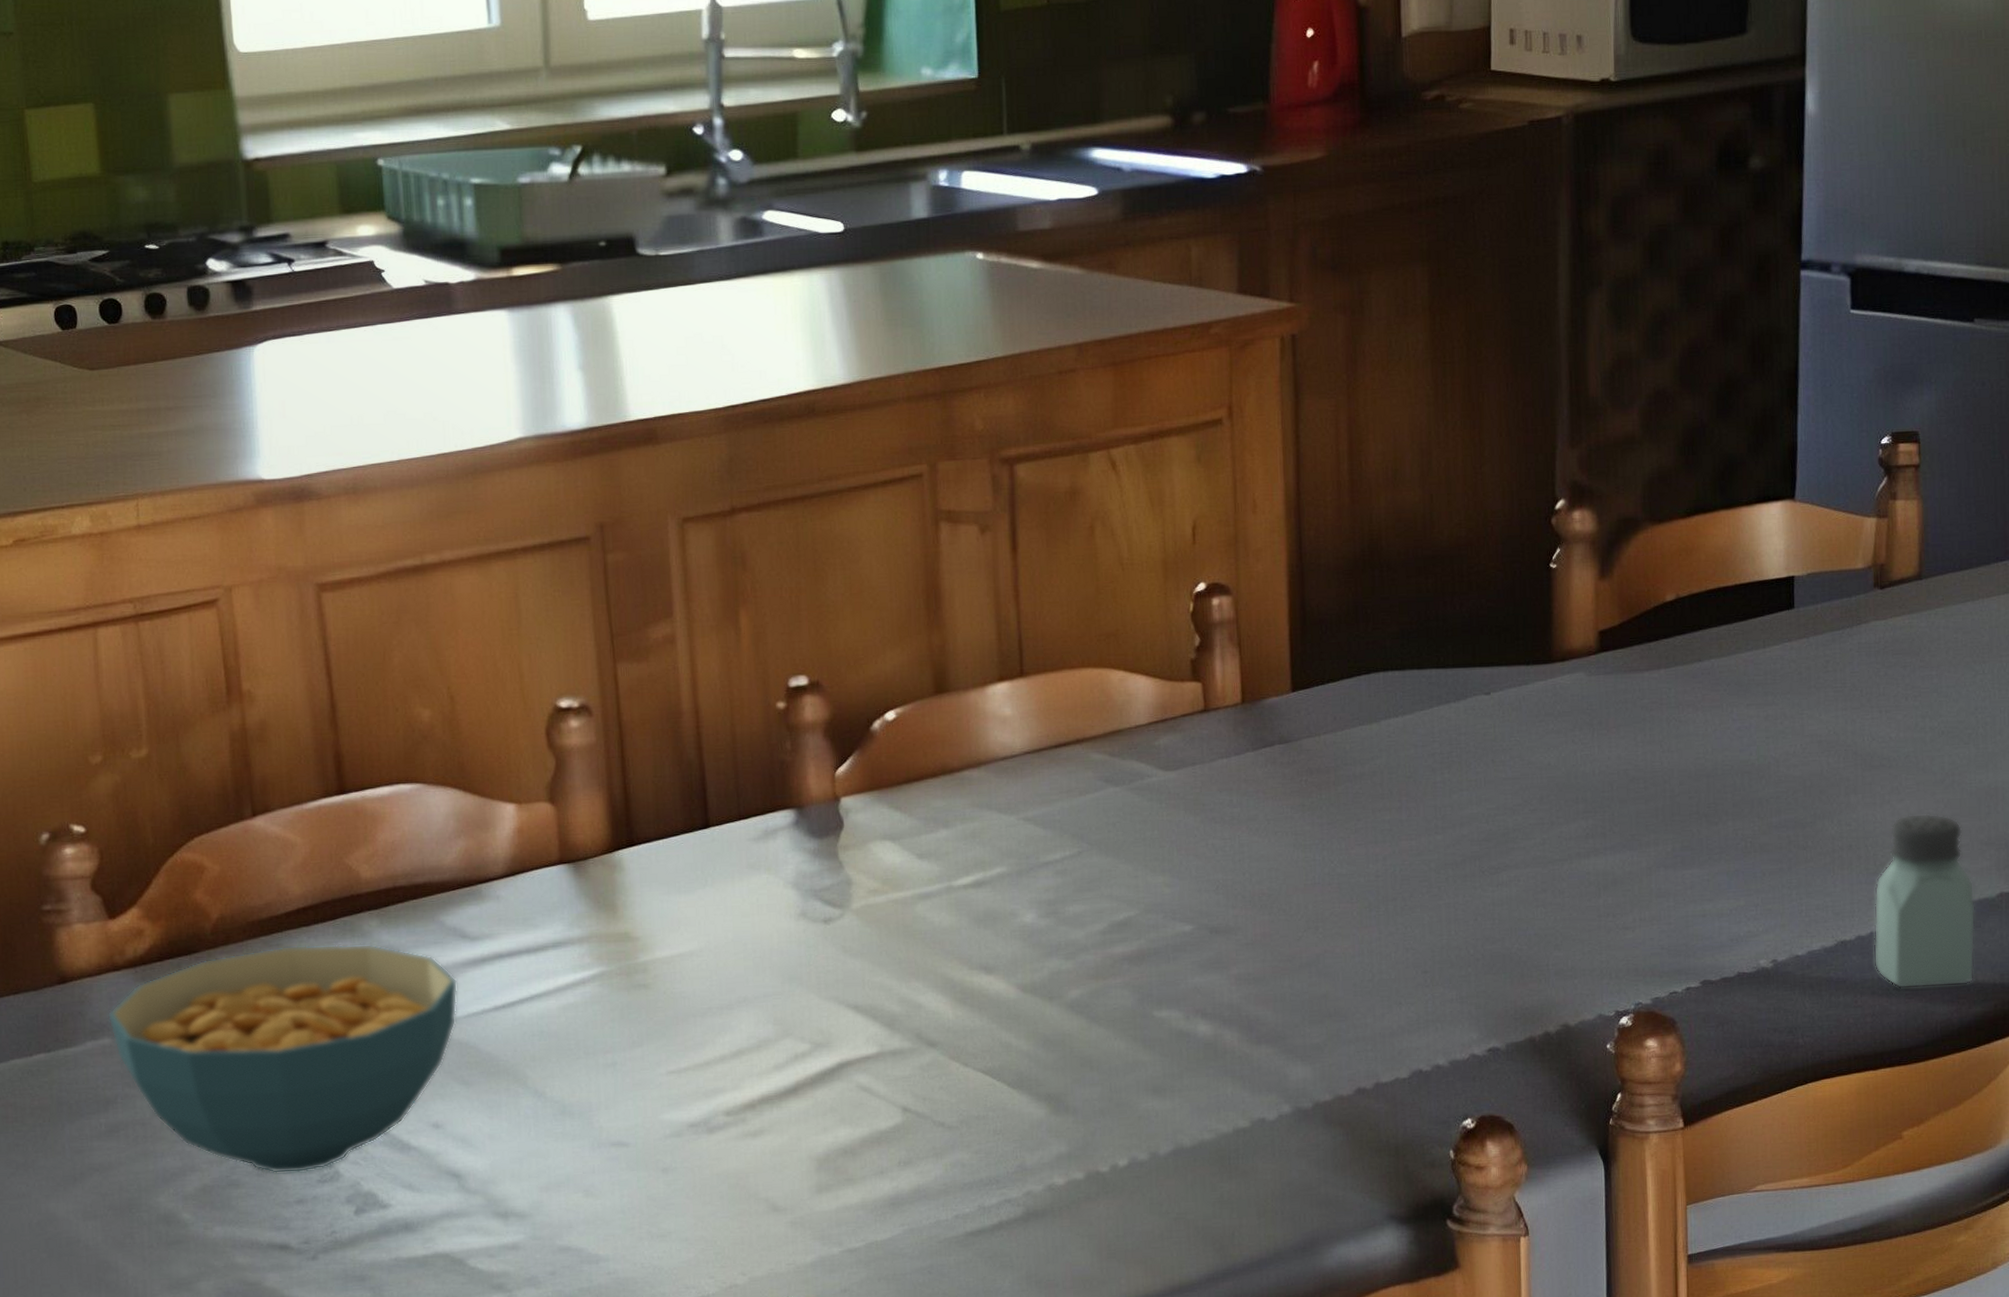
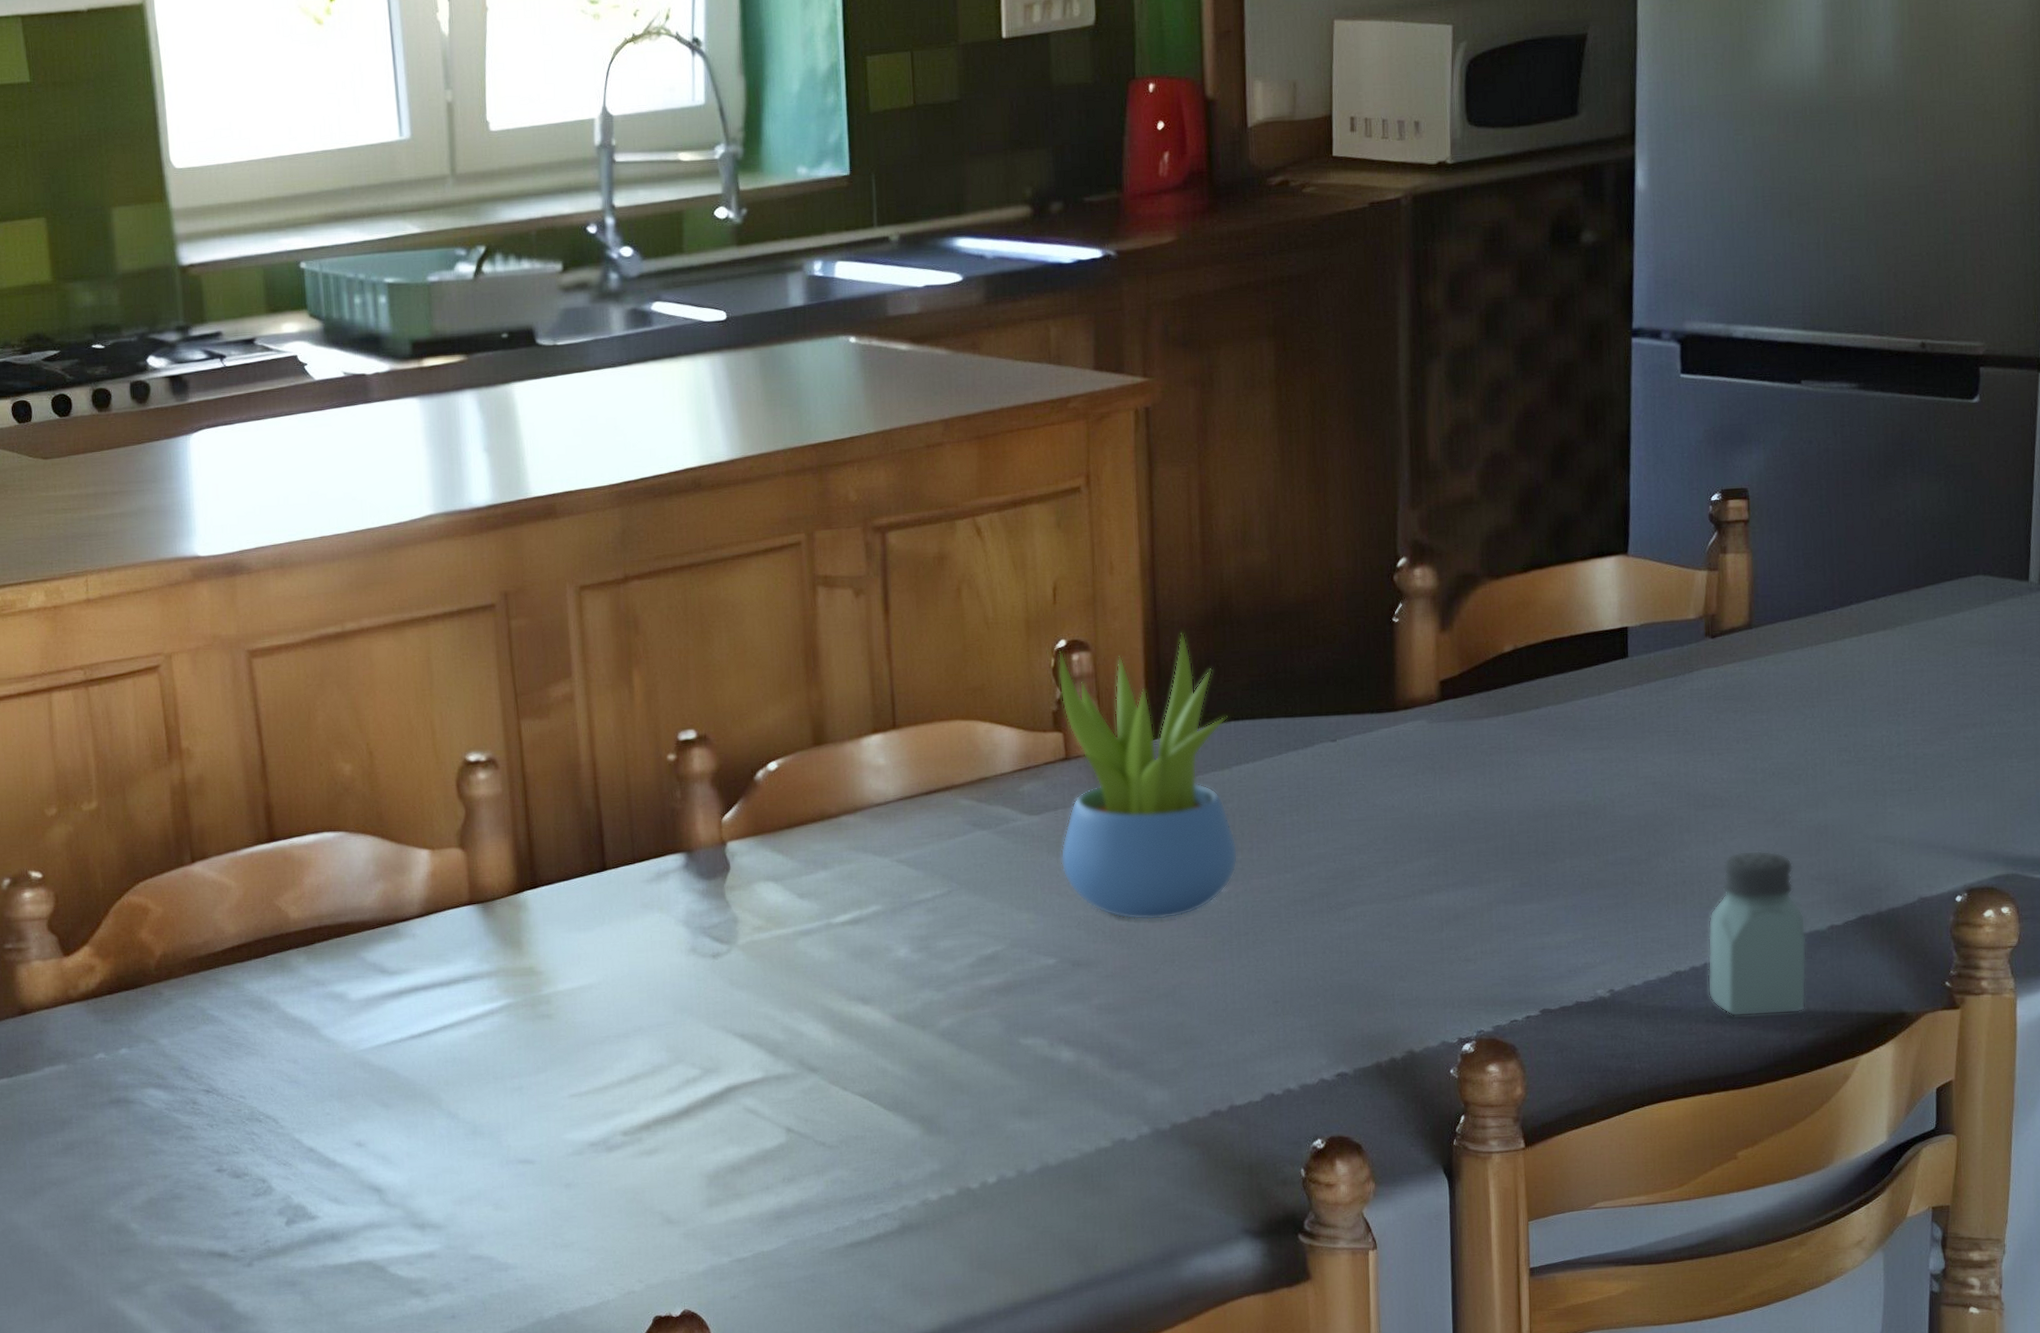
cereal bowl: present [107,943,458,1174] -> none [63,978,378,1188]
succulent plant: none [1197,576,1386,885] -> present [1058,632,1238,921]

